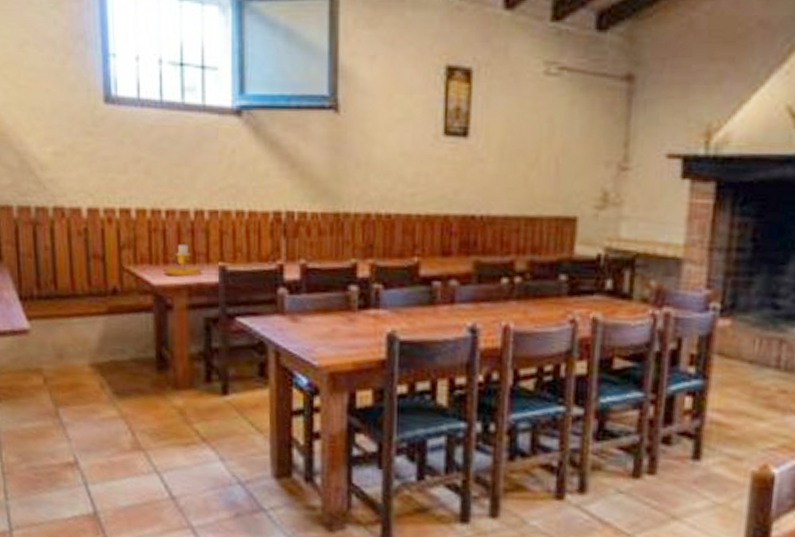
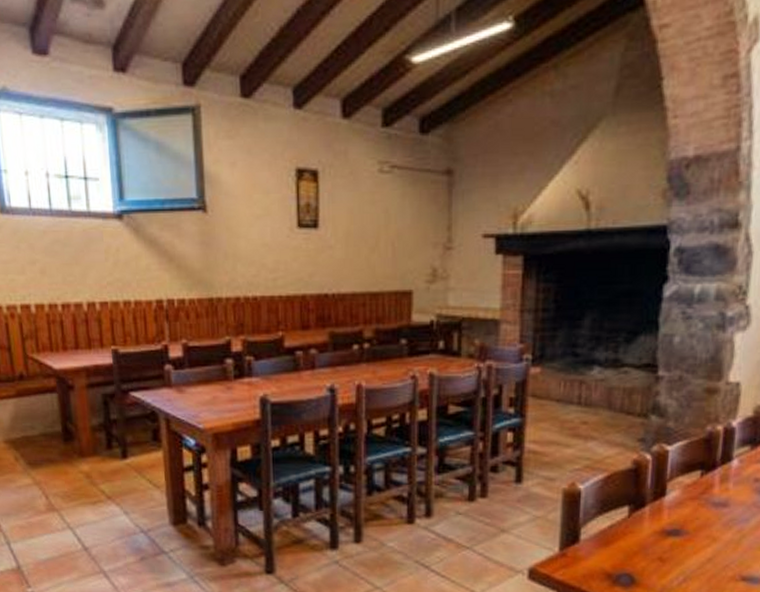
candlestick: present [164,242,203,277] -> none [63,331,98,361]

